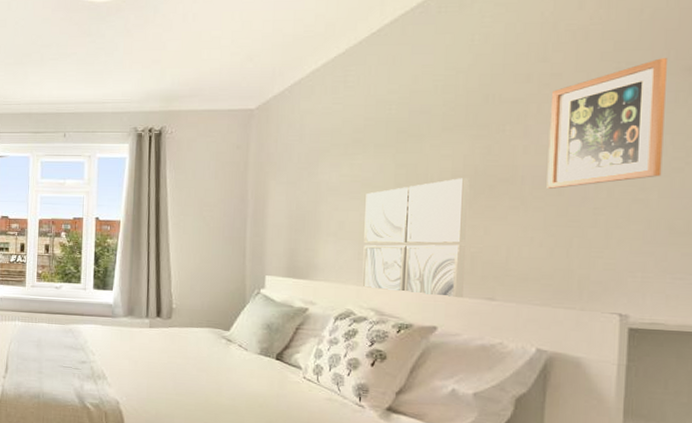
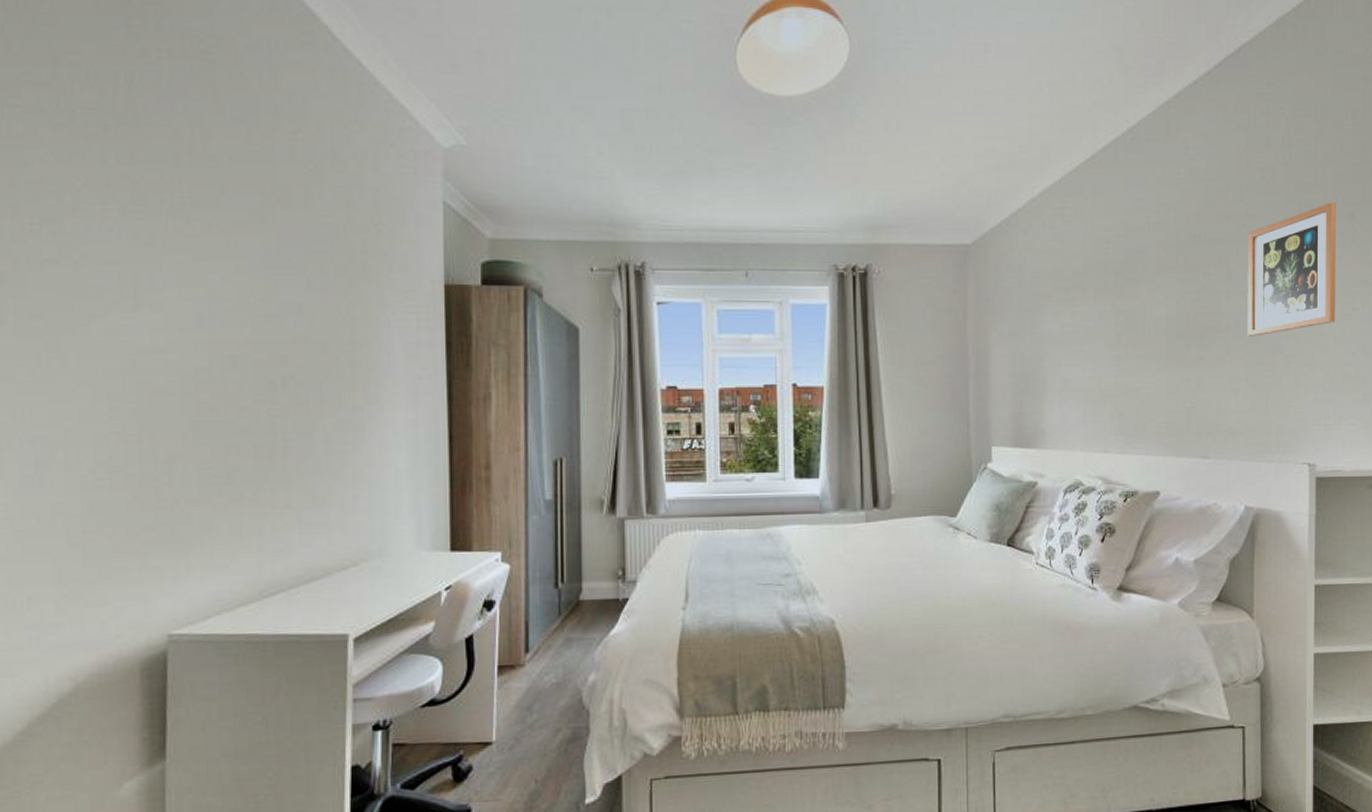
wall art: present [362,178,470,300] -> none [1088,326,1182,460]

